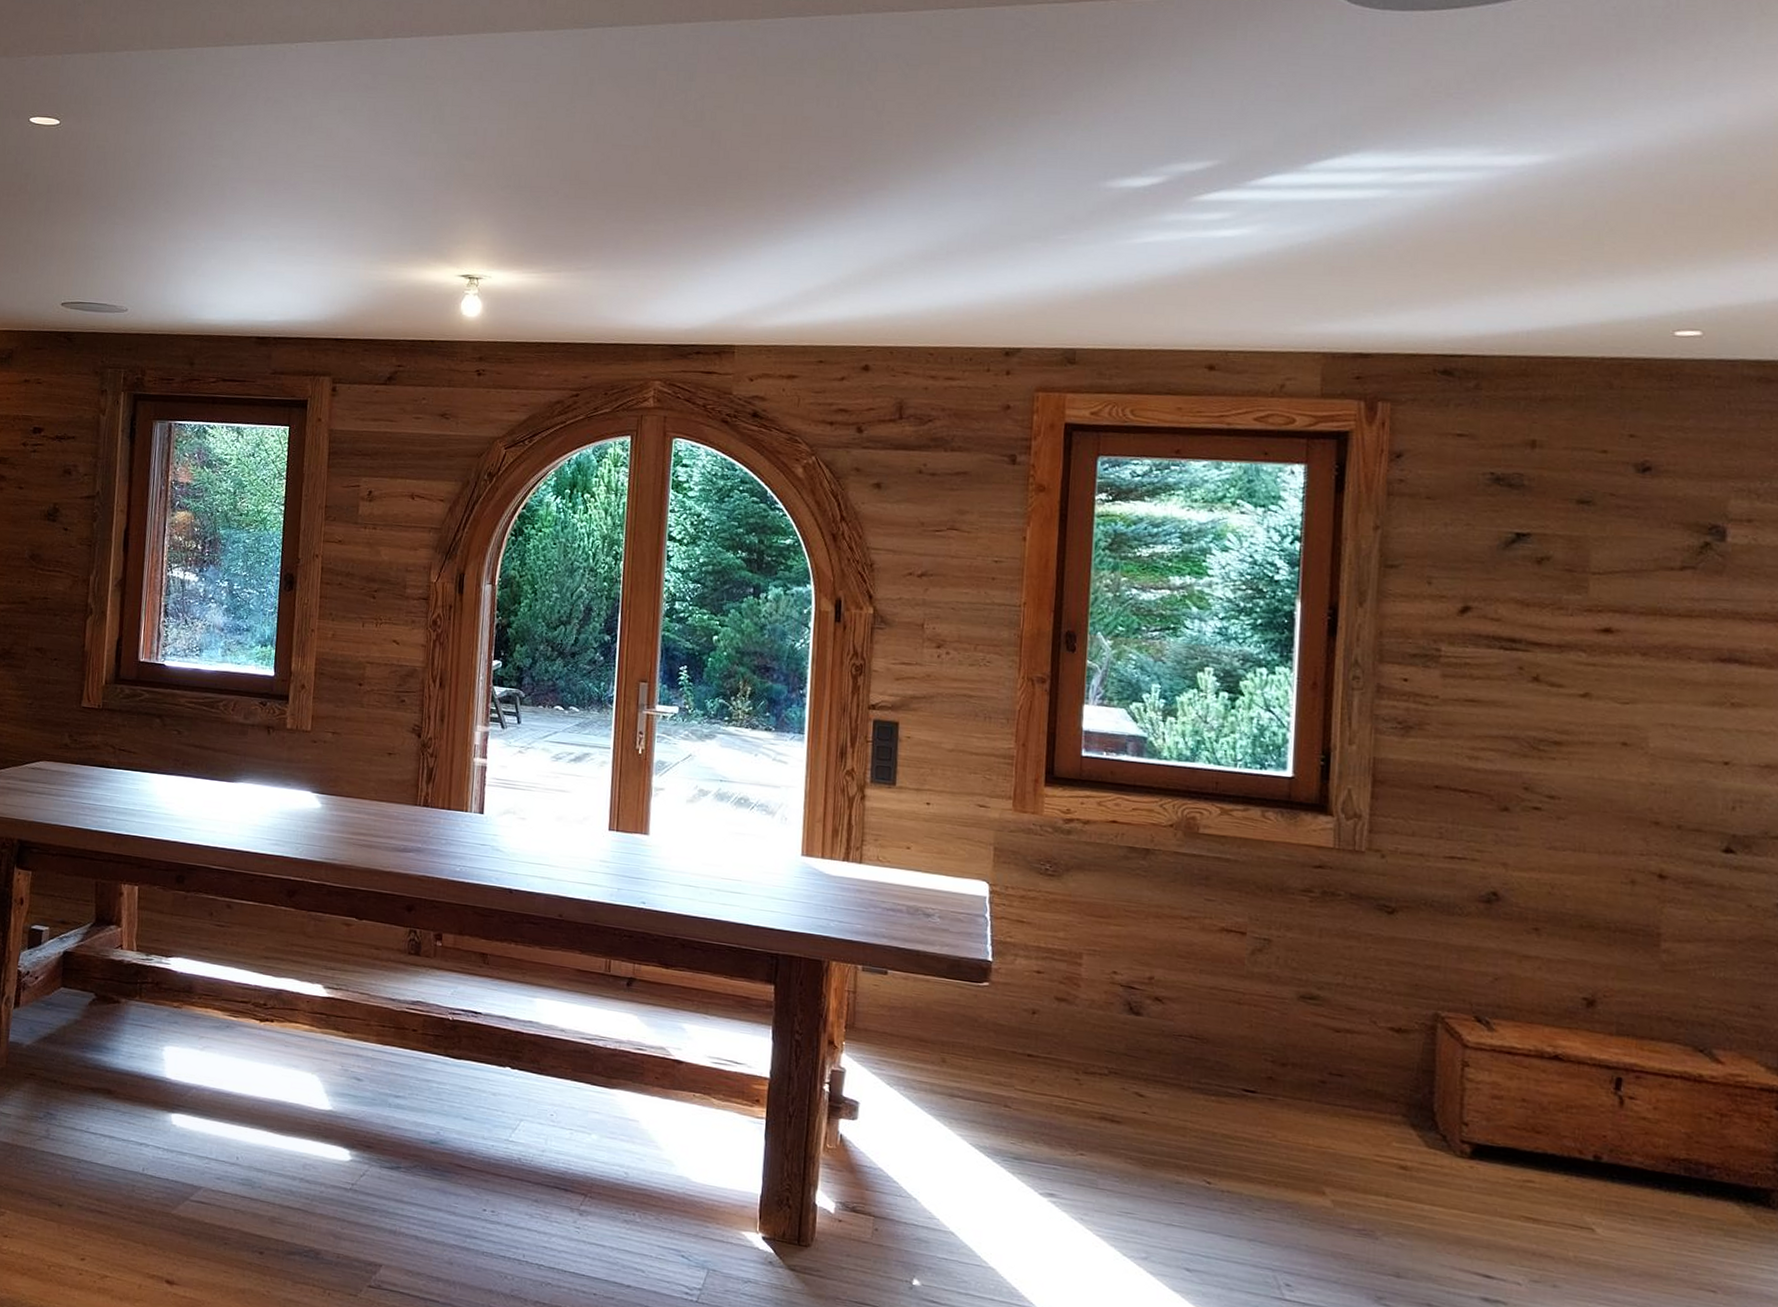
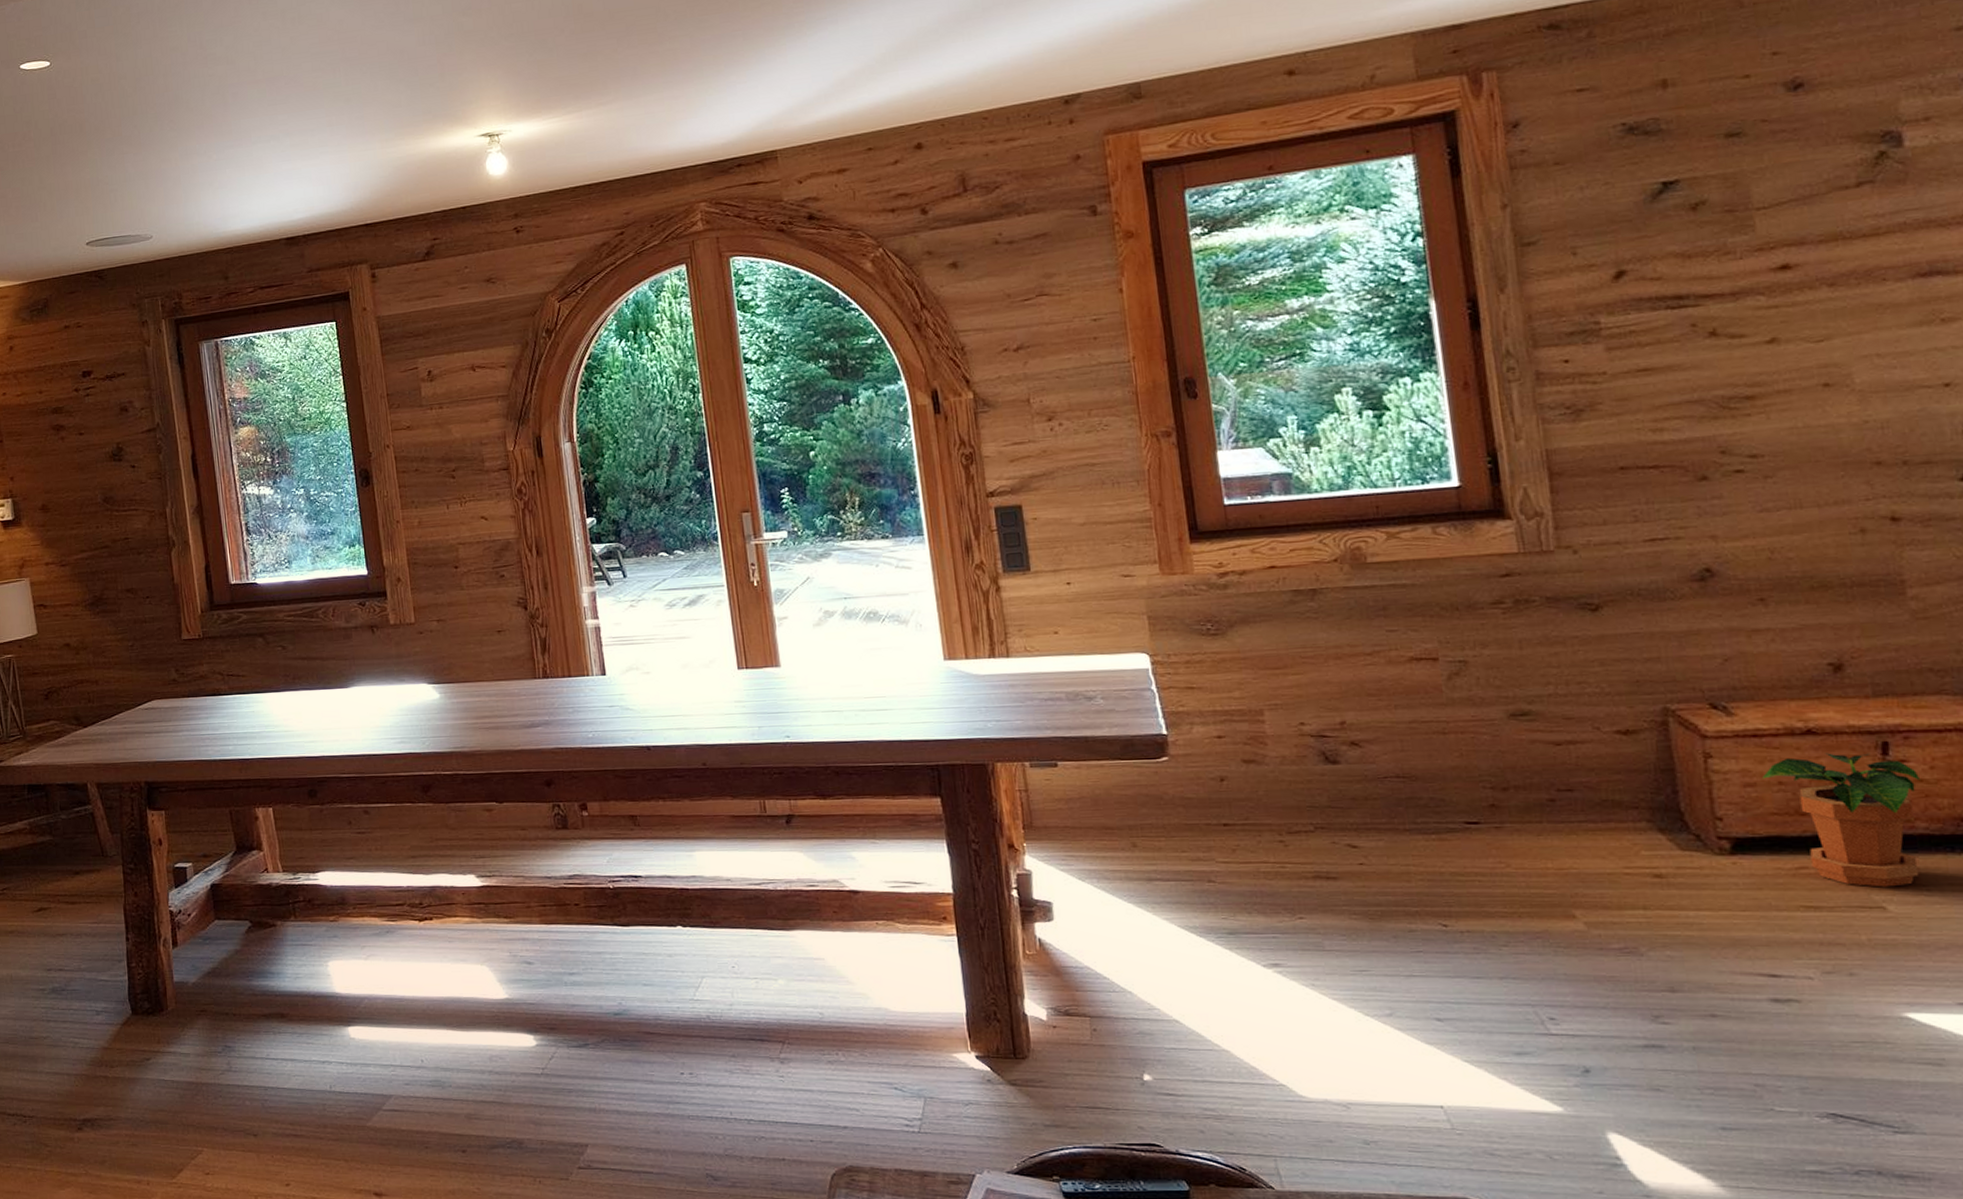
potted plant: none [1509,1077,1644,1213] -> present [1763,753,1921,888]

